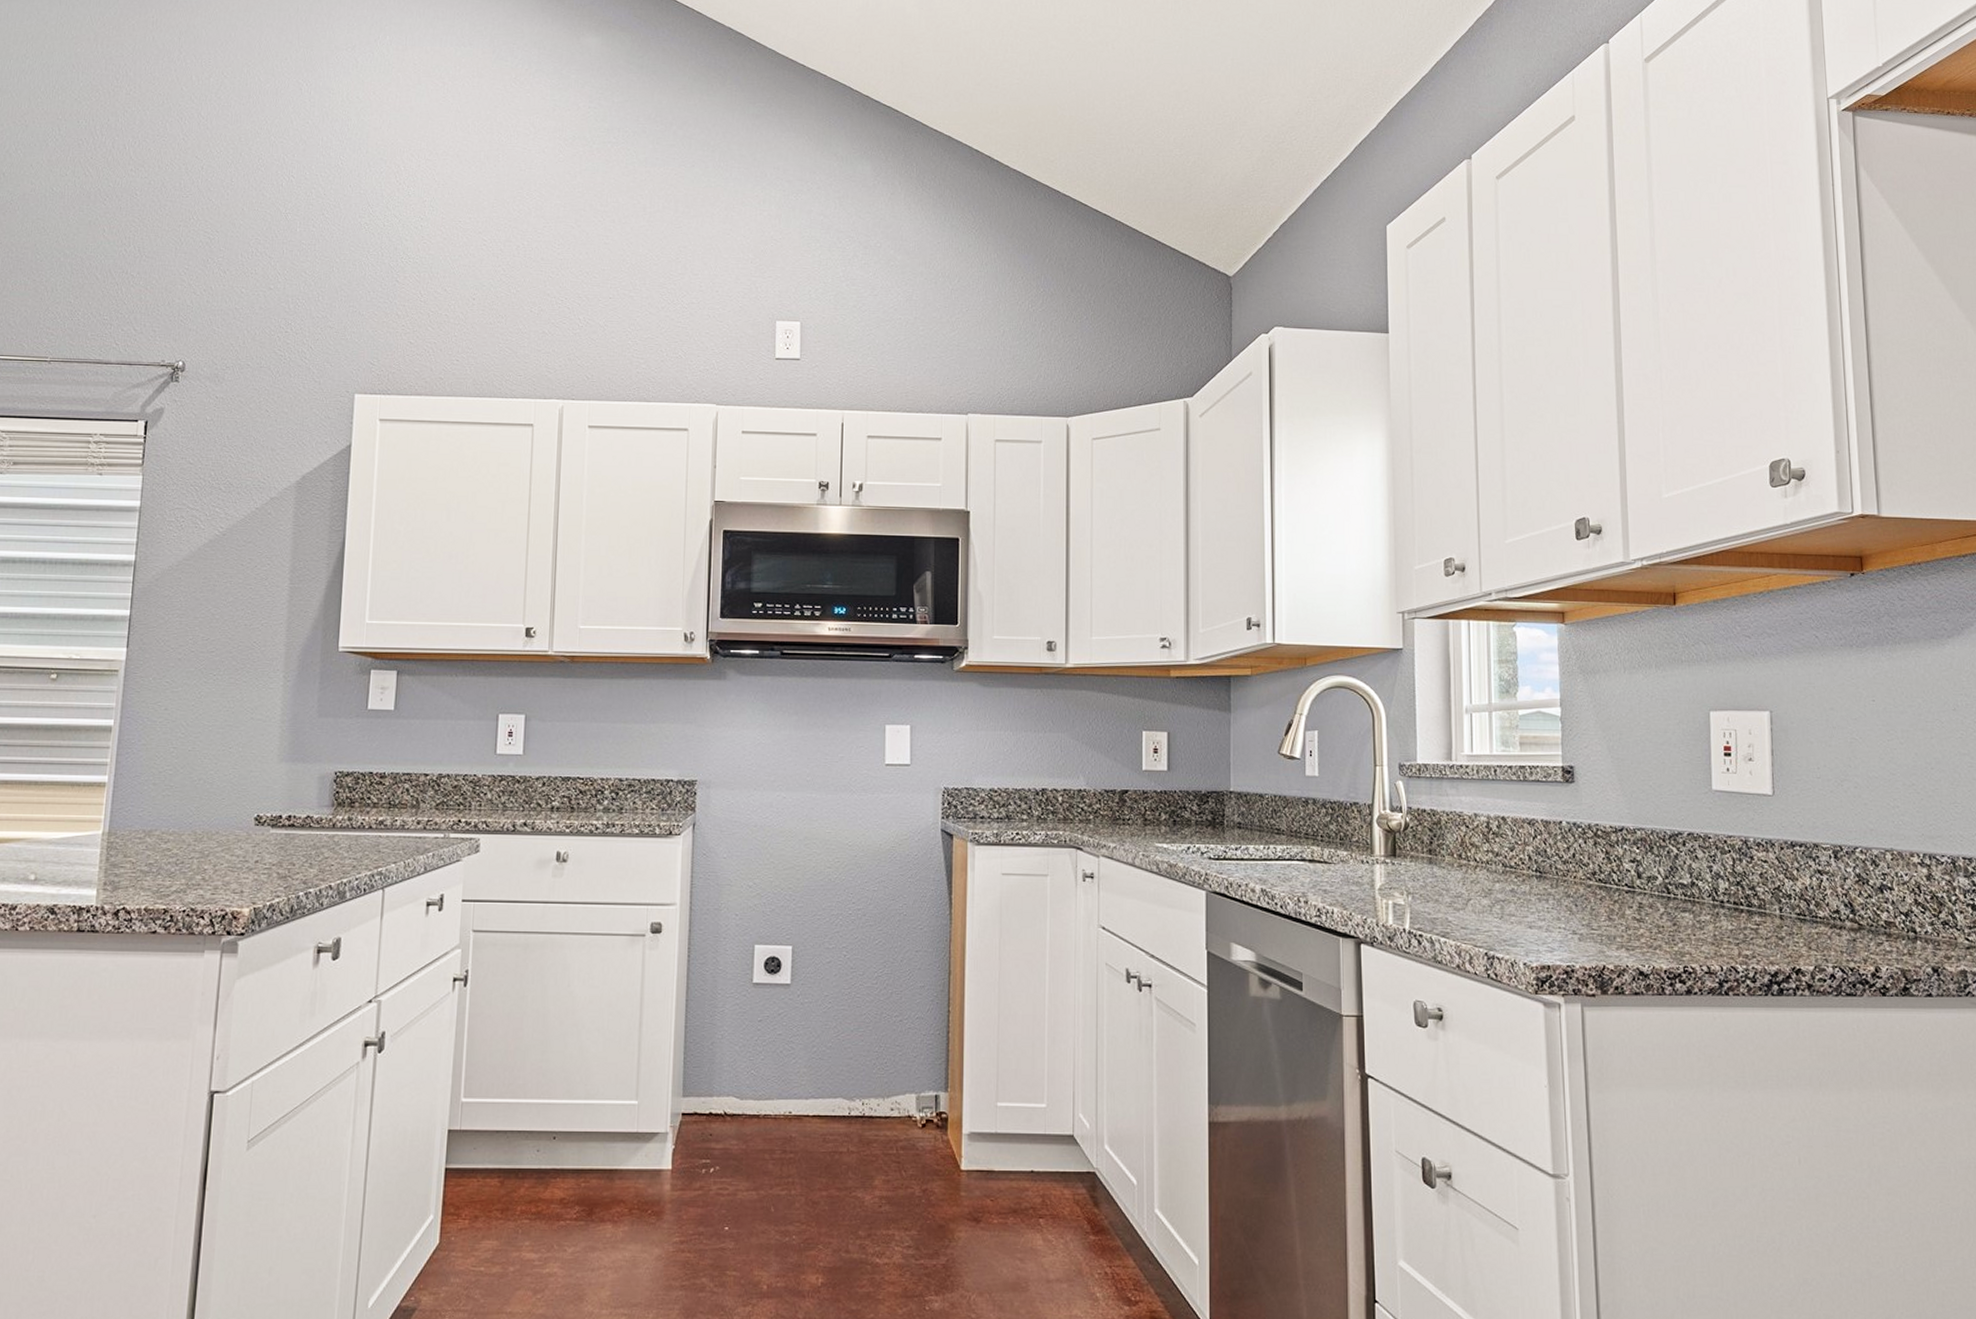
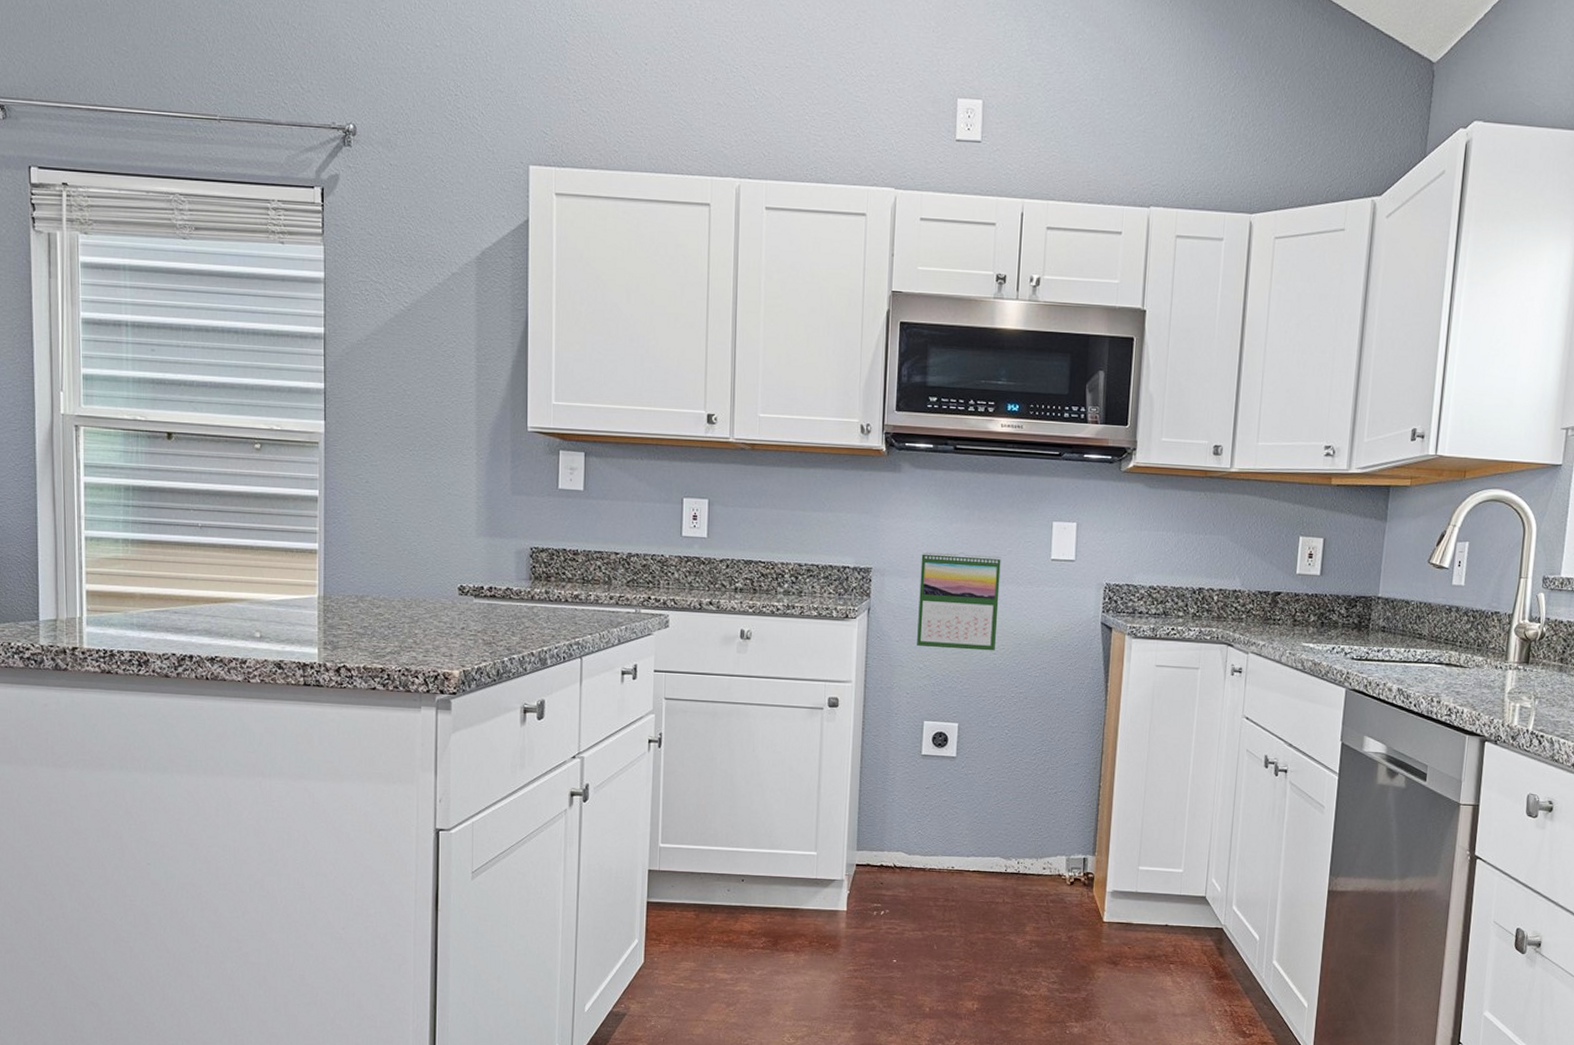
calendar: none [746,760,833,865] -> present [917,551,1001,651]

